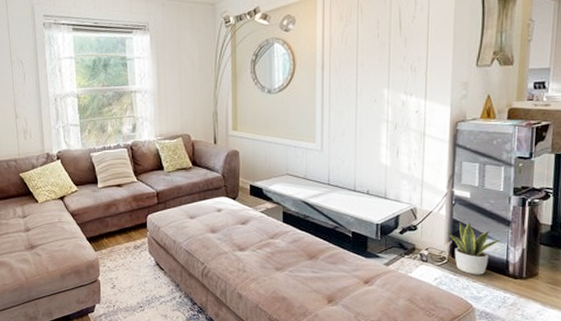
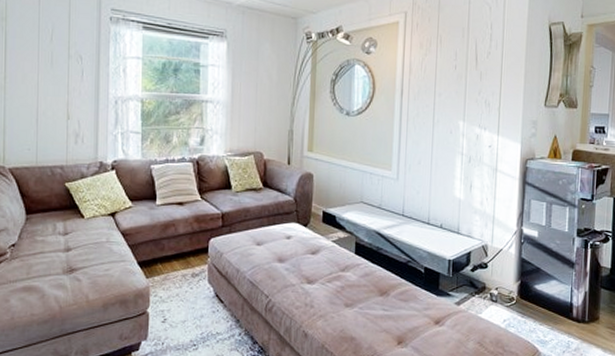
potted plant: present [446,221,502,275] -> none [515,261,566,318]

